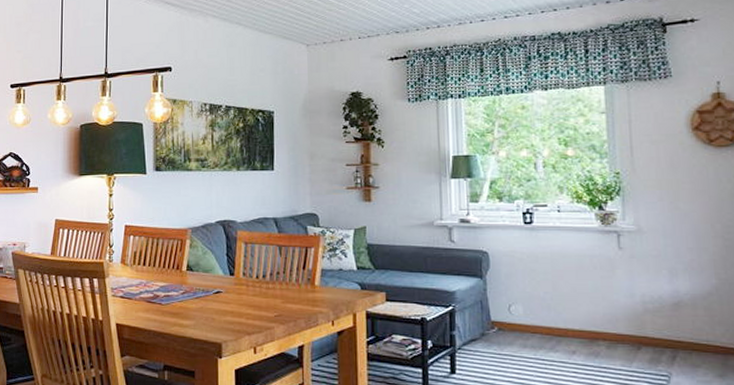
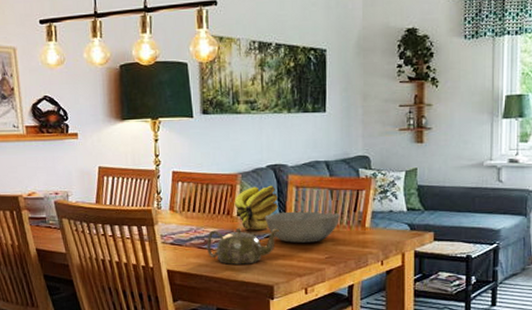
teapot: none [156,282,229,320] -> present [207,227,280,265]
banana: none [183,240,227,286] -> present [234,185,278,231]
bowl: none [213,267,289,300] -> present [265,211,340,243]

